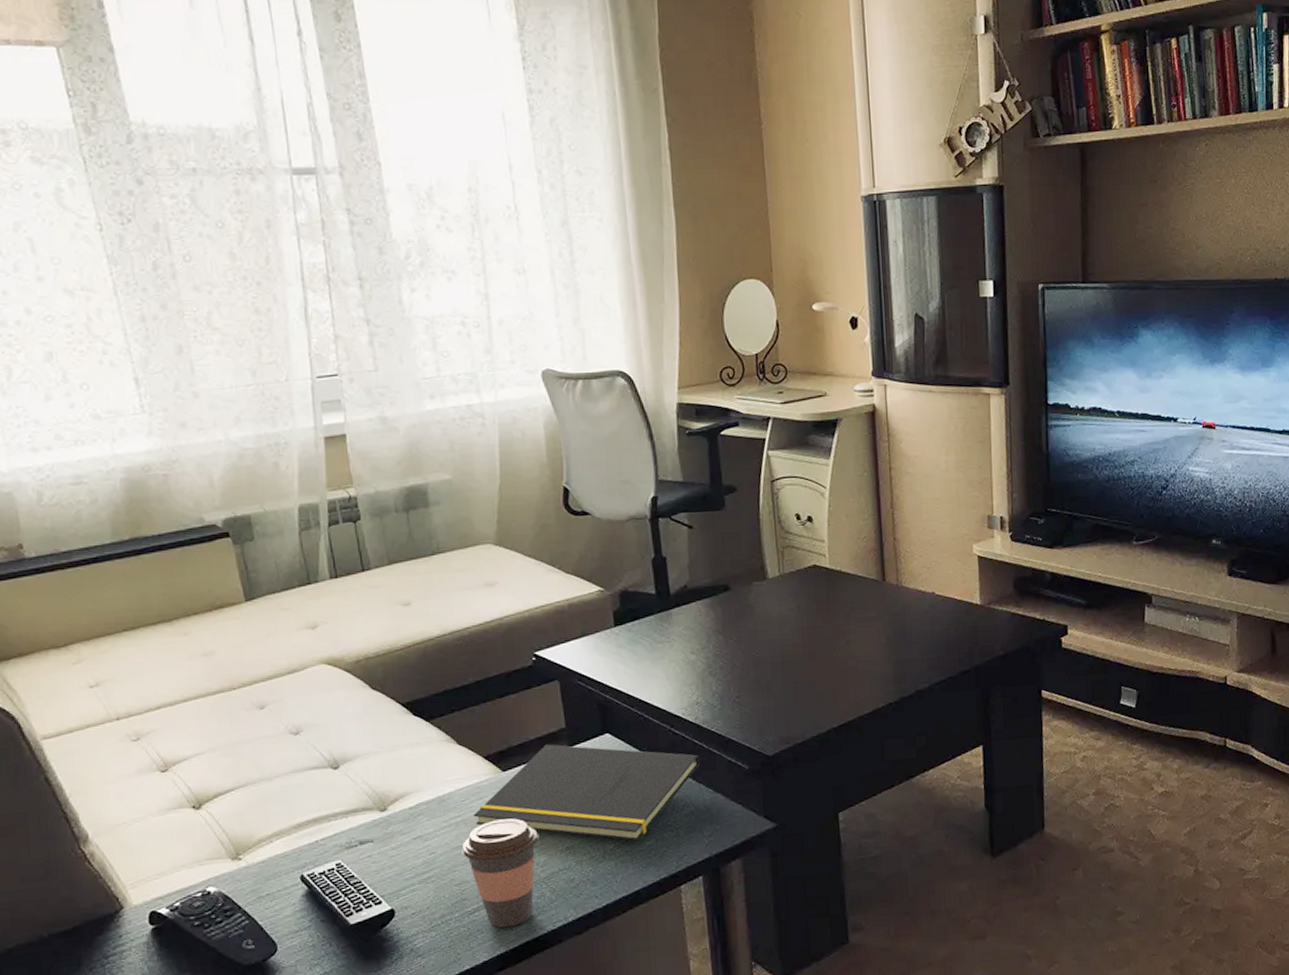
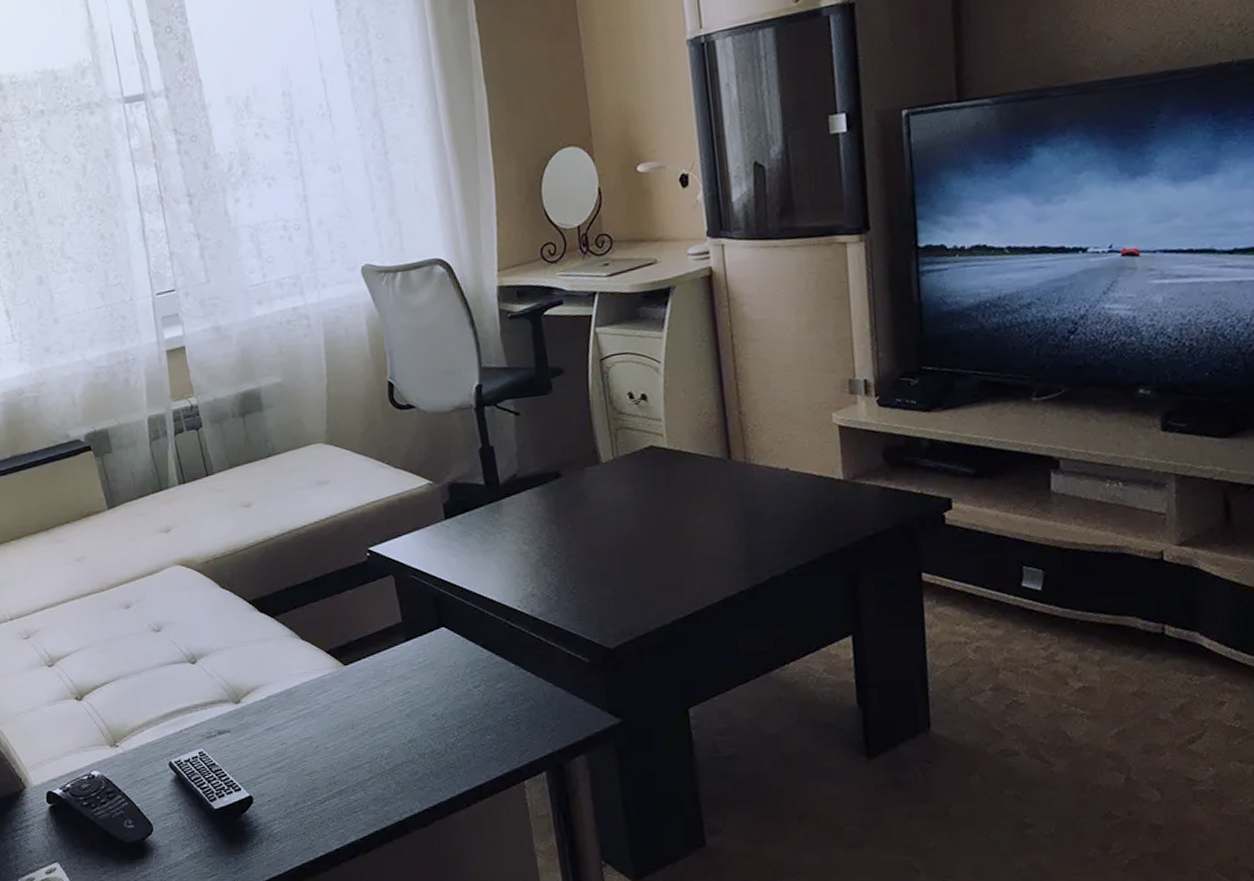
coffee cup: present [461,818,540,928] -> none [310,711,383,818]
notepad: present [474,744,700,842] -> none [319,638,538,736]

